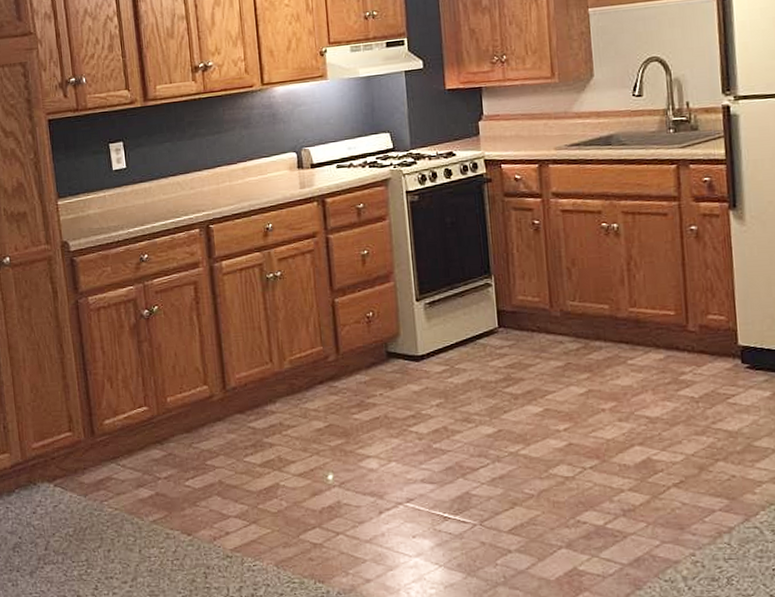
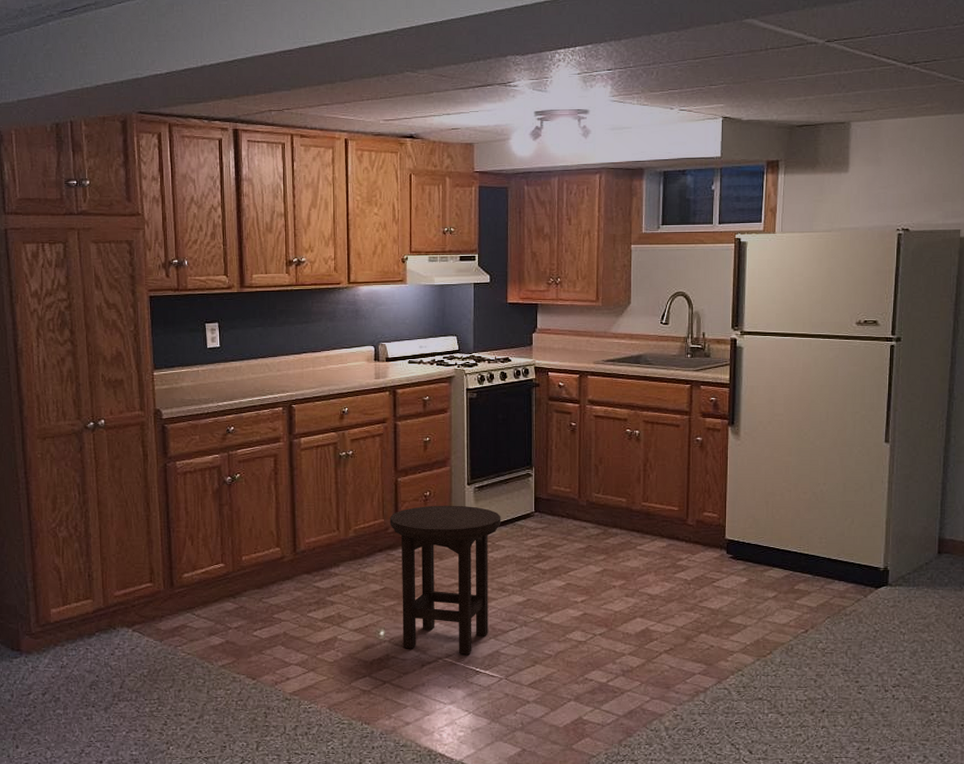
stool: none [328,325,460,498] -> present [389,505,501,654]

